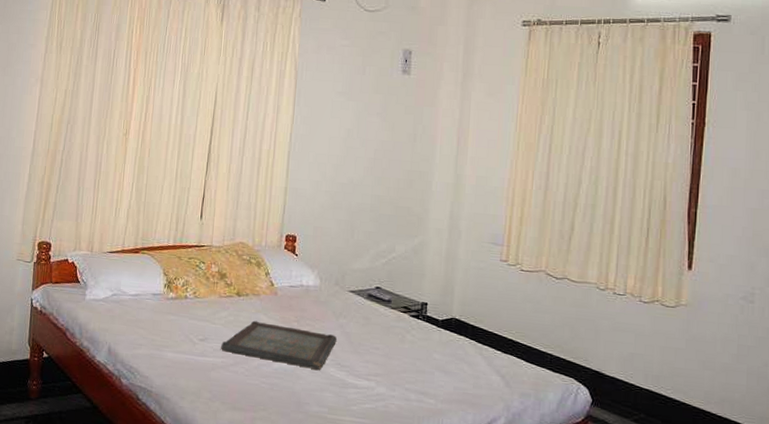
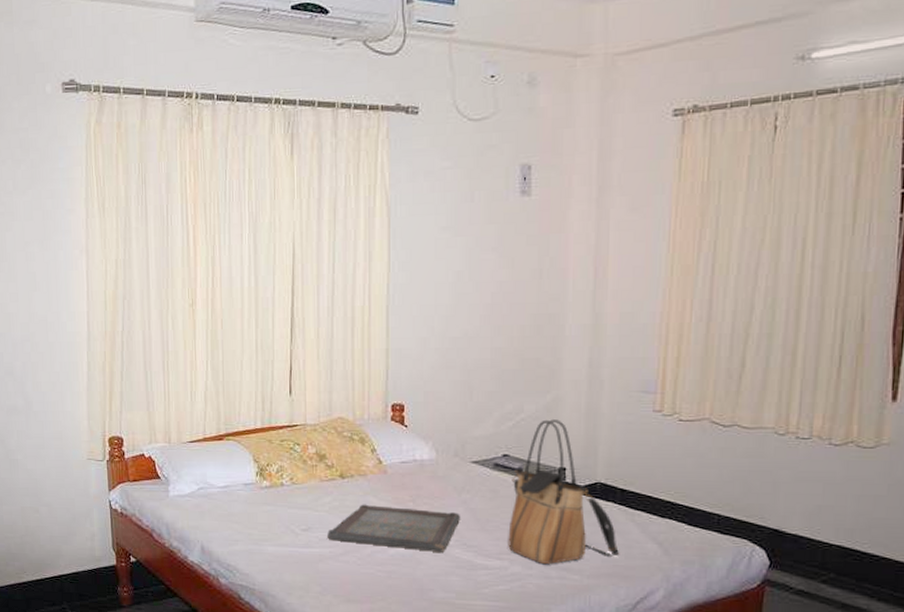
tote bag: none [375,260,469,388] -> present [508,419,620,565]

